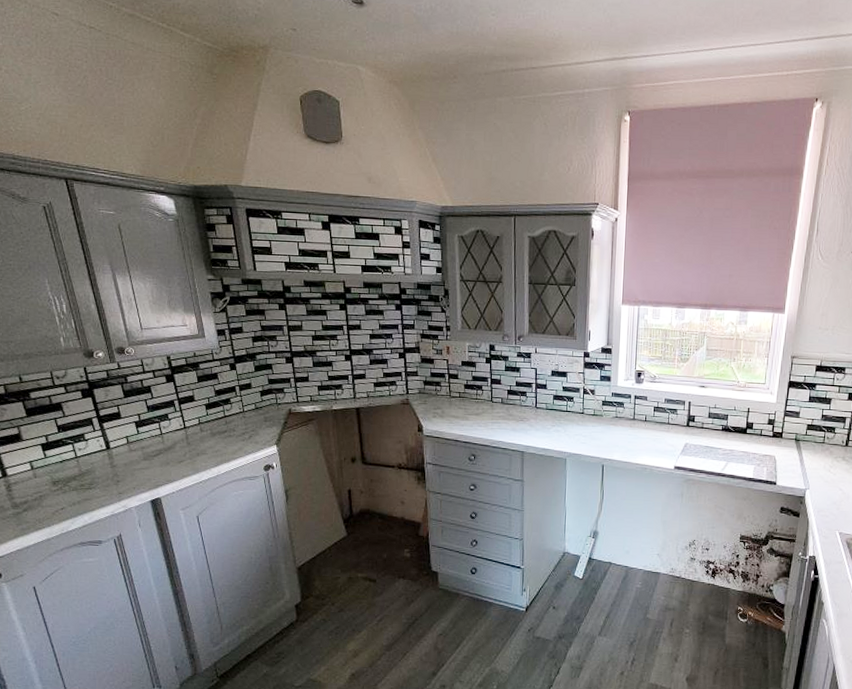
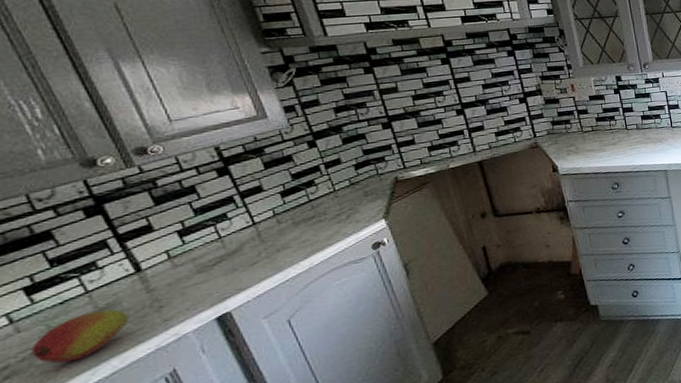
fruit: none [41,474,98,509] -> present [31,309,129,364]

